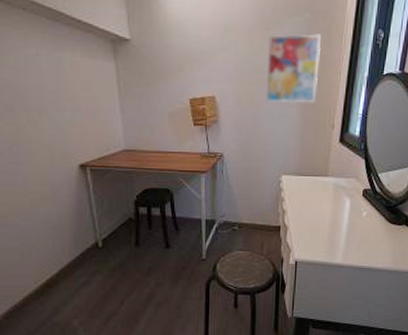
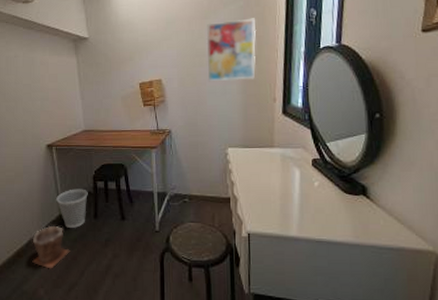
plant pot: none [64,253,108,300] -> present [32,225,70,269]
wastebasket: none [92,214,129,256] -> present [56,189,88,228]

